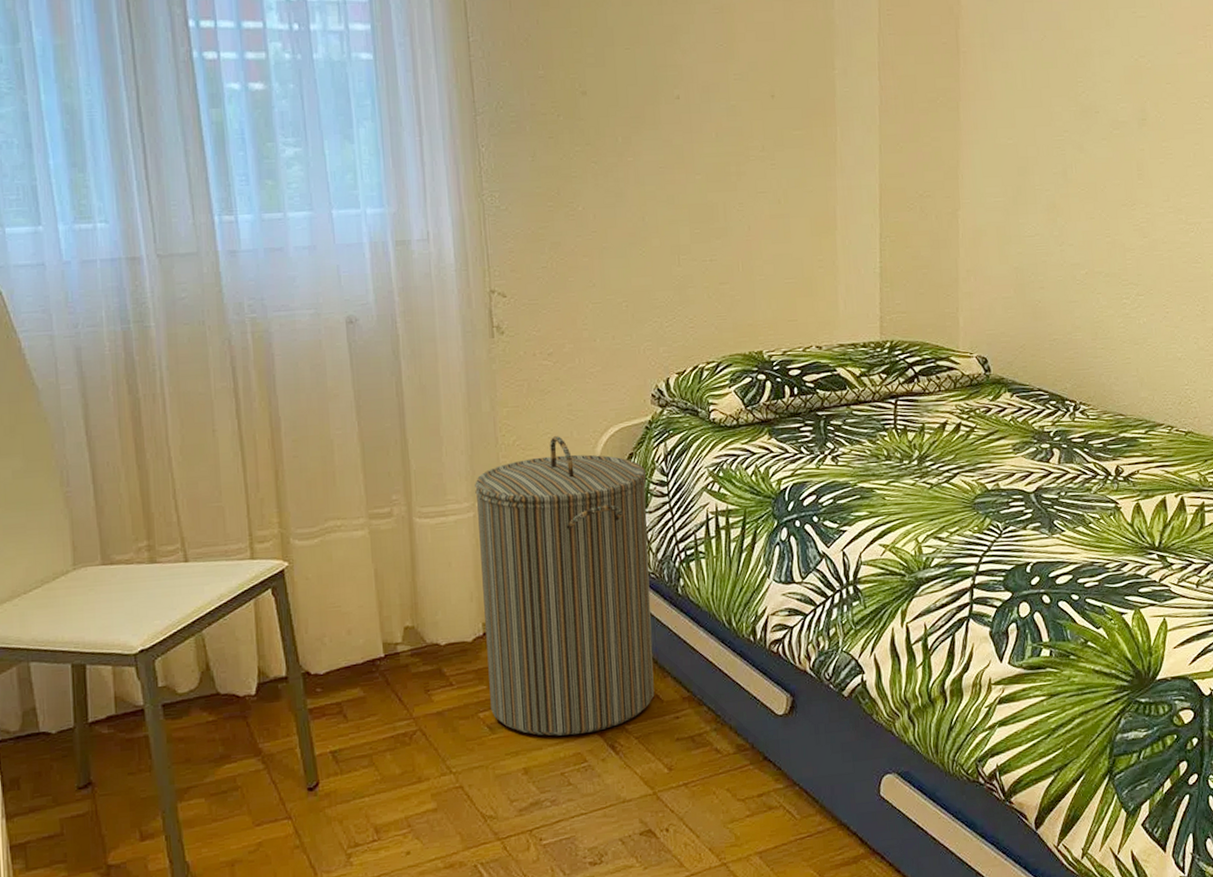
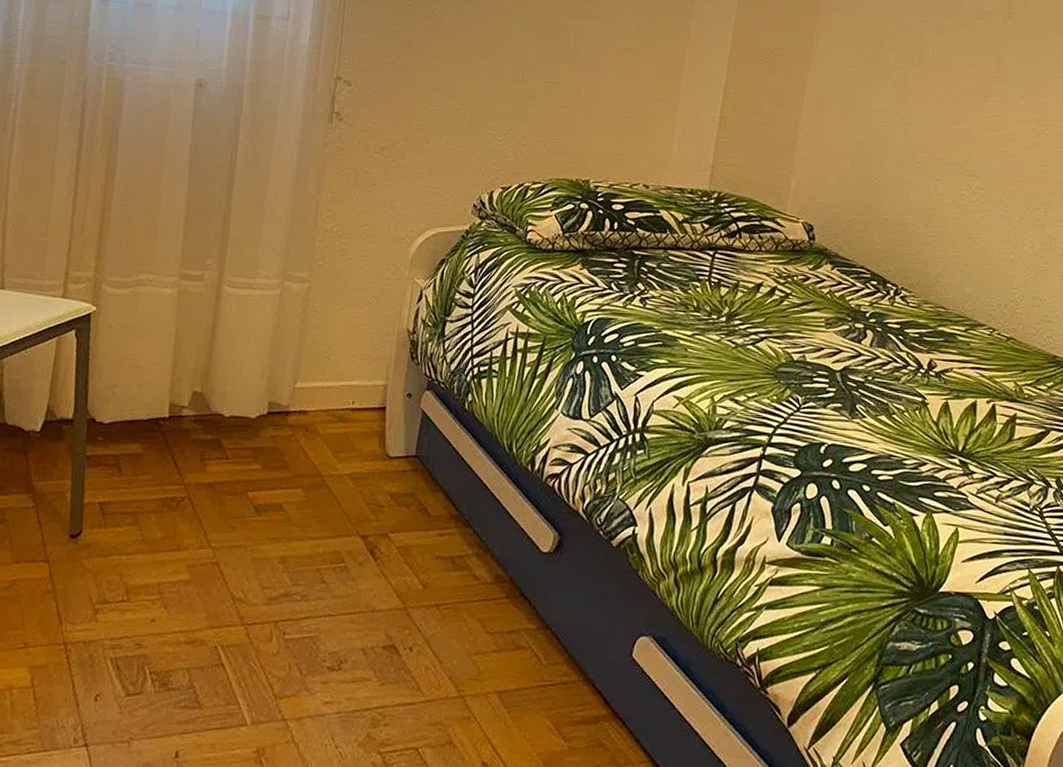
laundry hamper: present [475,435,655,736] -> none [260,228,455,534]

